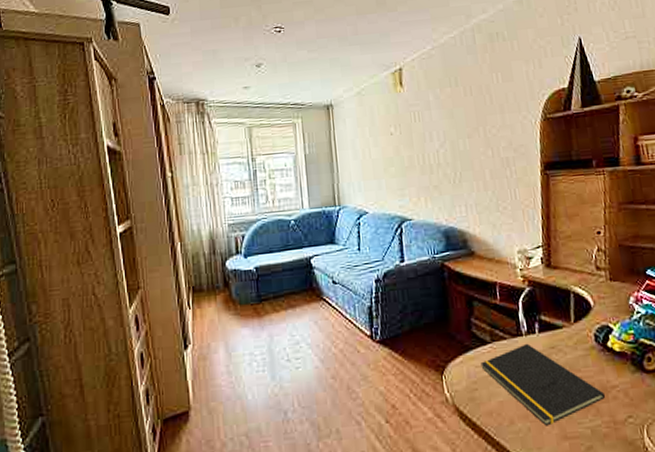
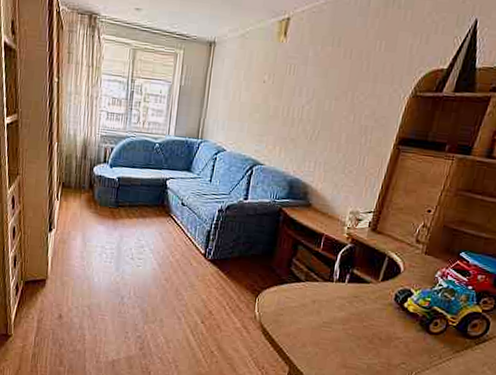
notepad: present [480,343,606,426] -> none [290,288,389,355]

